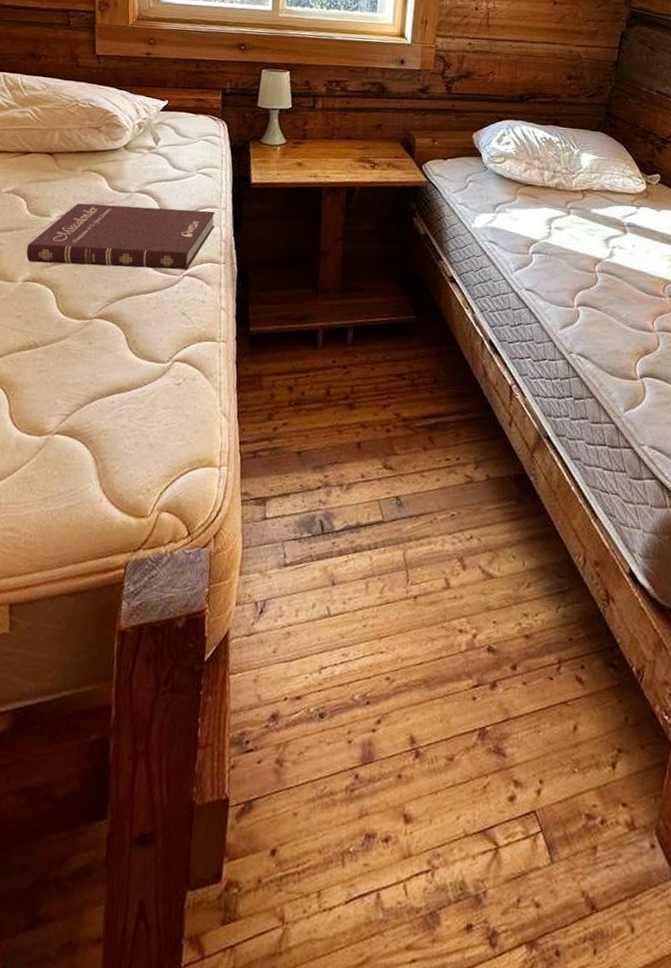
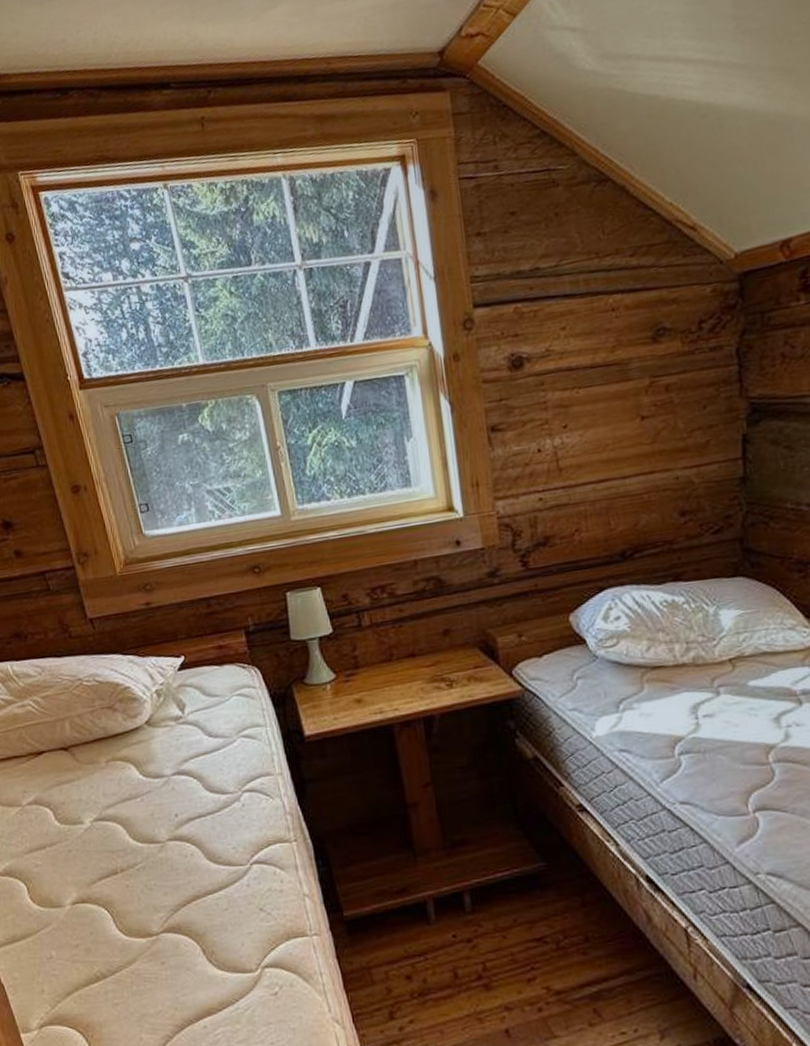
book: present [26,203,215,270] -> none [66,780,274,880]

